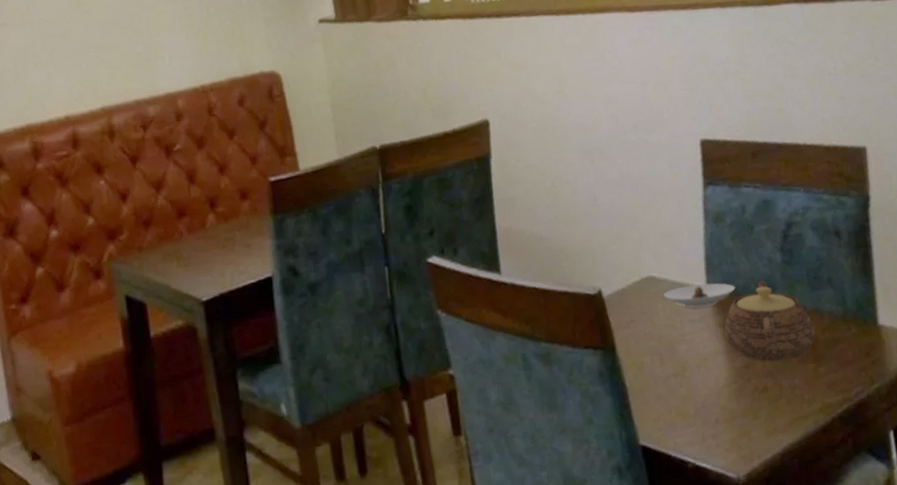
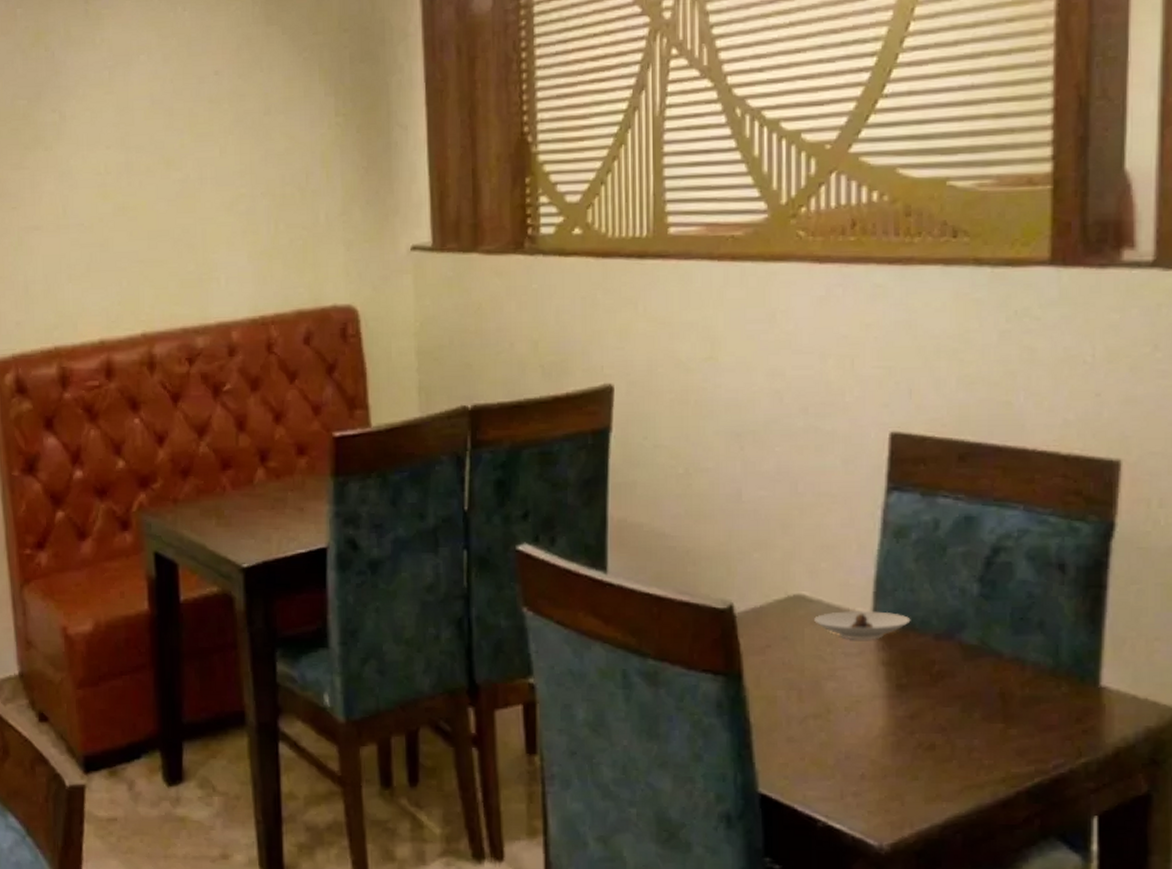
teapot: present [724,280,816,362] -> none [888,615,1011,716]

